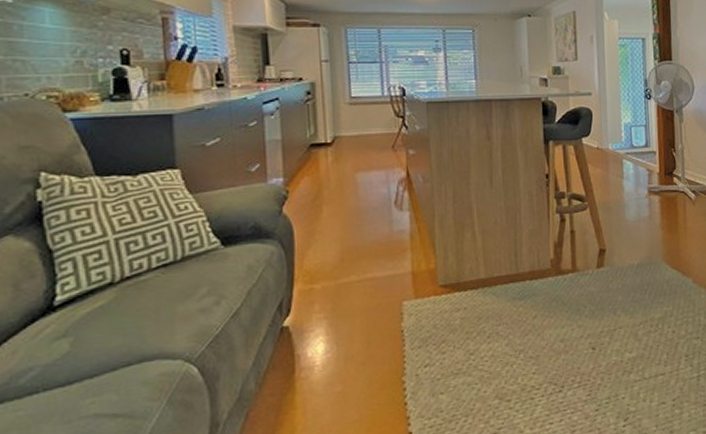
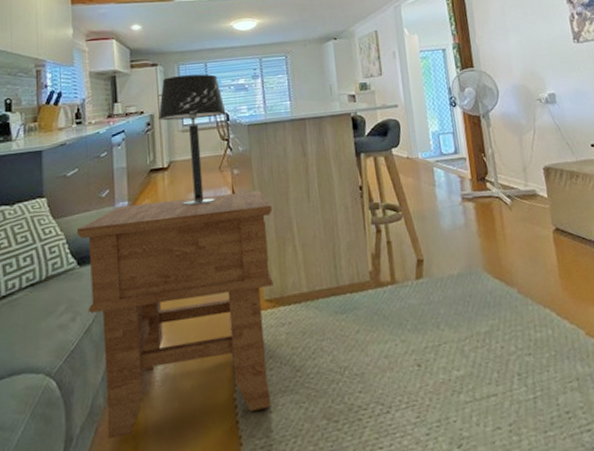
side table: none [219,173,451,423] -> present [76,190,274,439]
table lamp: none [321,41,402,186] -> present [158,74,226,206]

